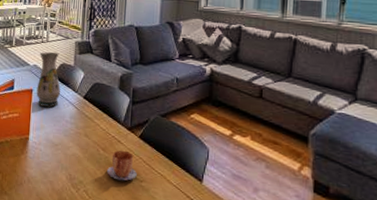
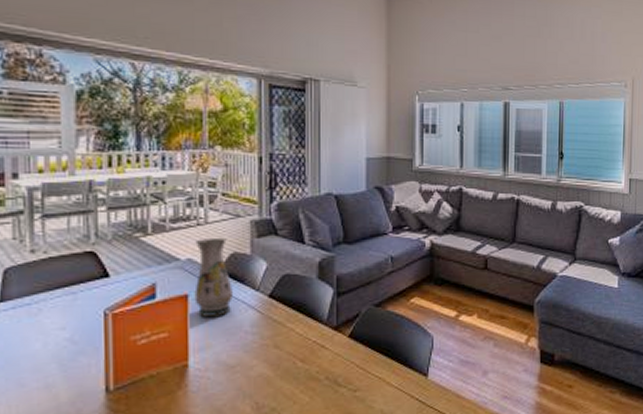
mug: present [107,150,137,181] -> none [309,356,349,396]

